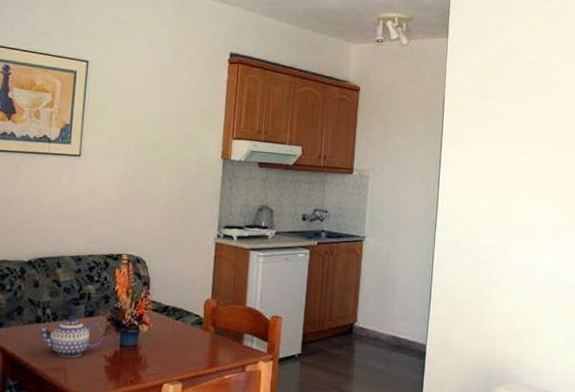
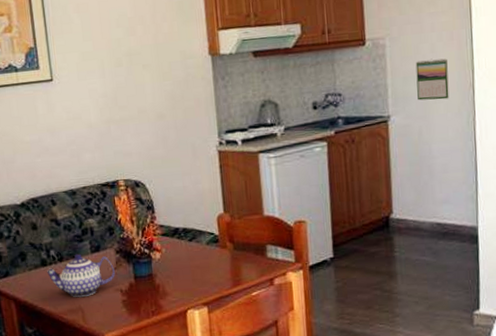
calendar: none [390,195,417,231] -> present [415,58,449,101]

